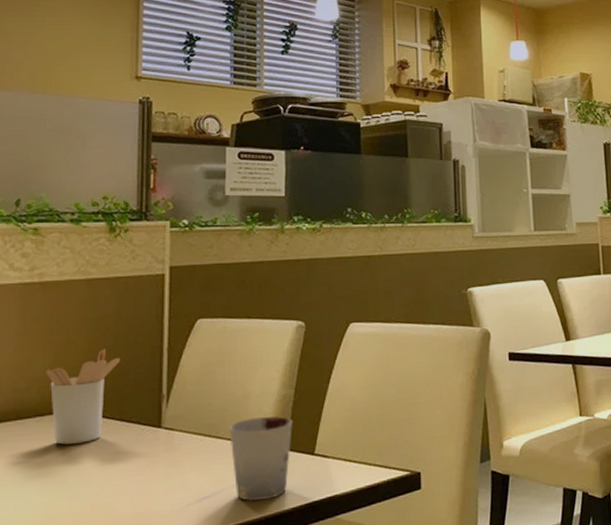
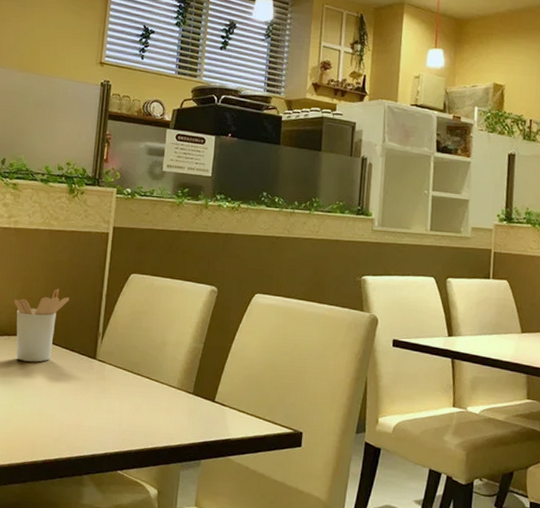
cup: present [229,416,292,501] -> none [148,362,199,433]

